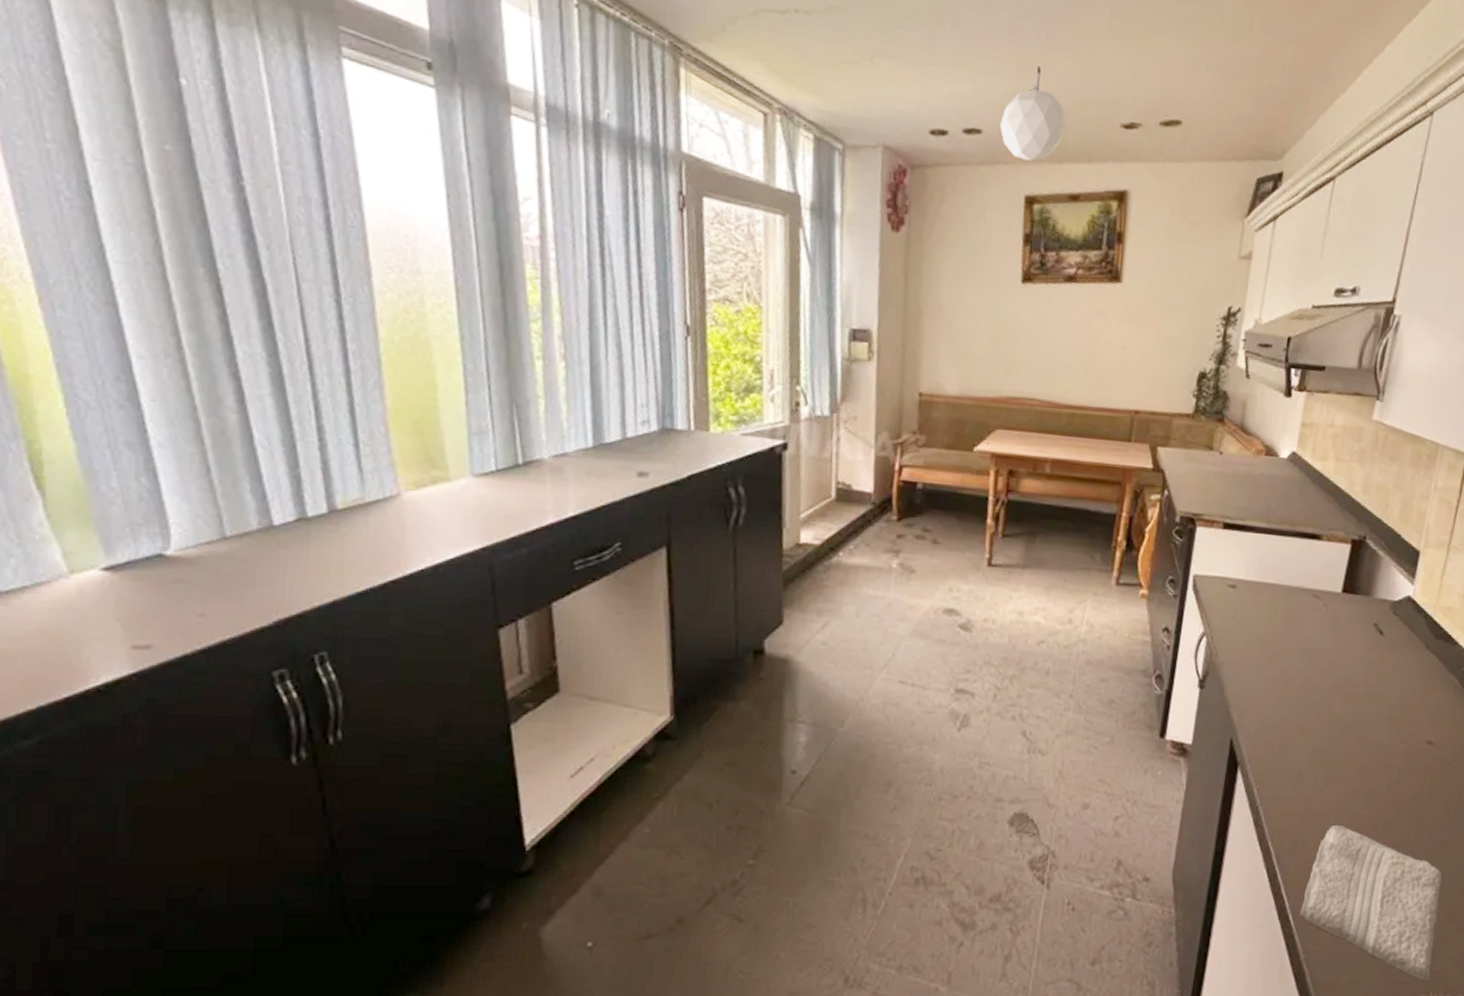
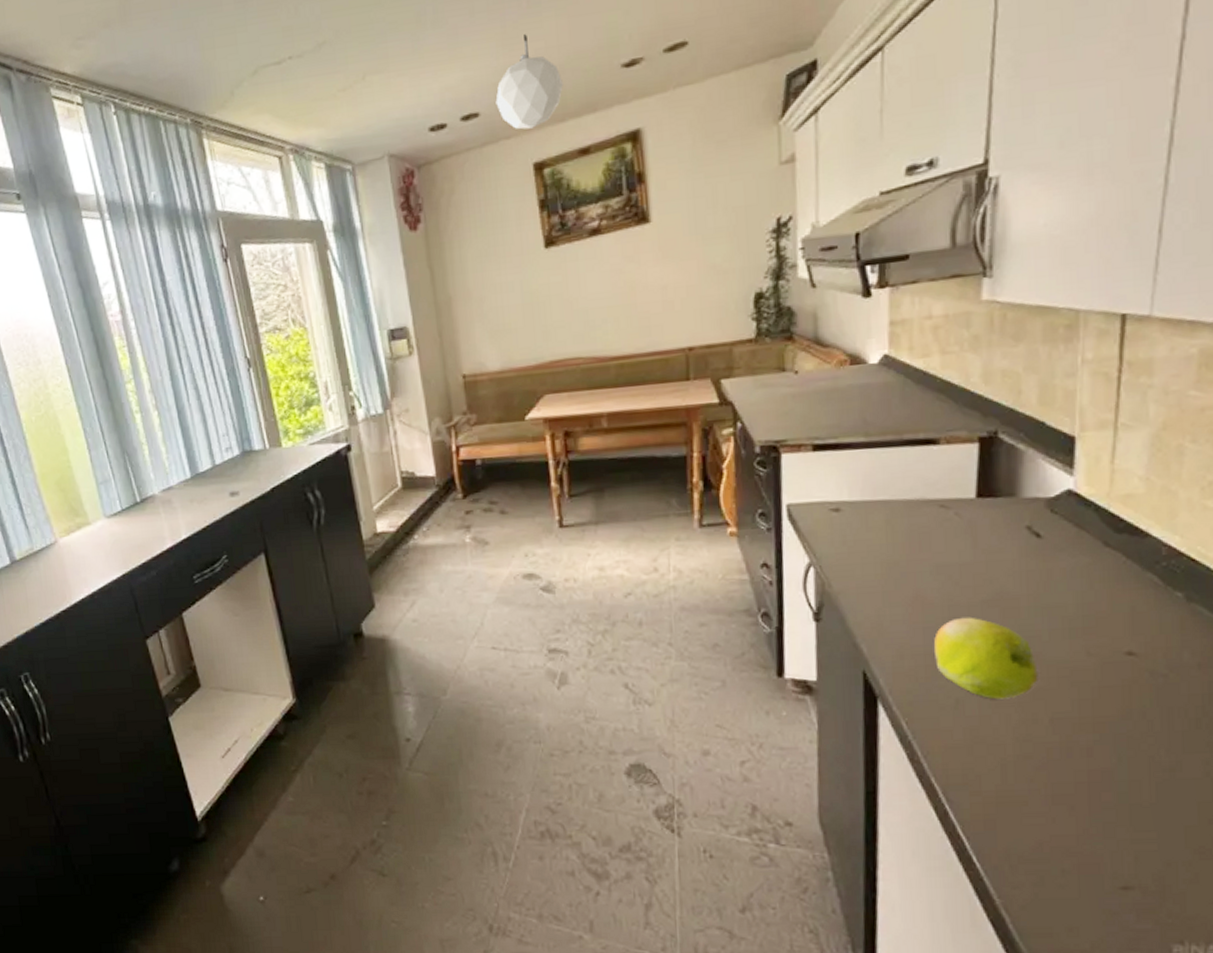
fruit: none [1288,697,1364,774] -> present [933,617,1038,700]
washcloth: present [1300,824,1443,981] -> none [986,754,1180,928]

